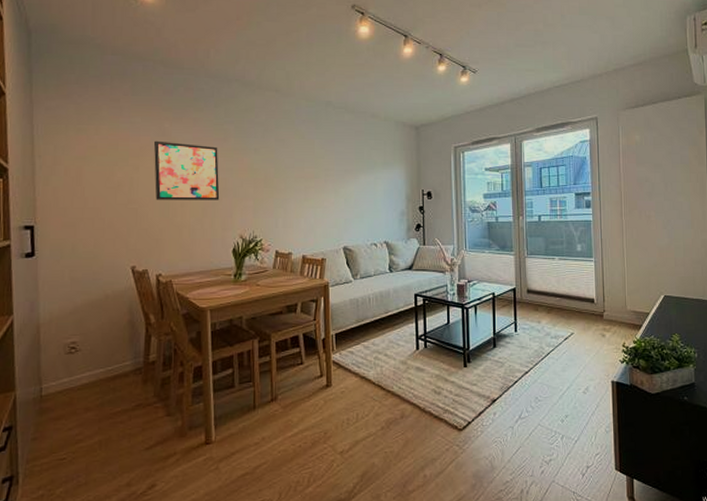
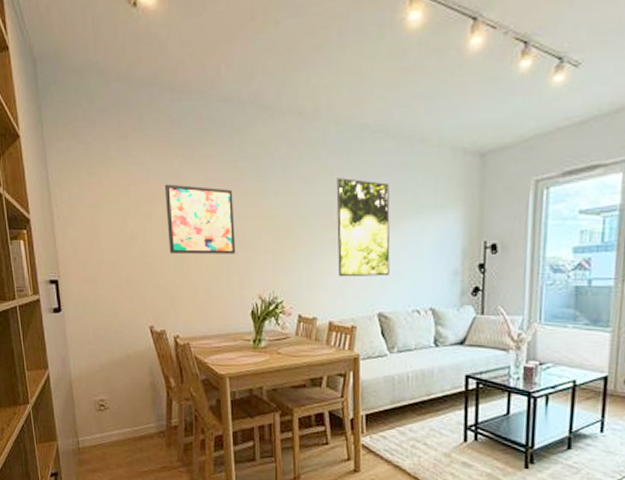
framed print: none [307,140,352,218] -> present [336,178,390,277]

